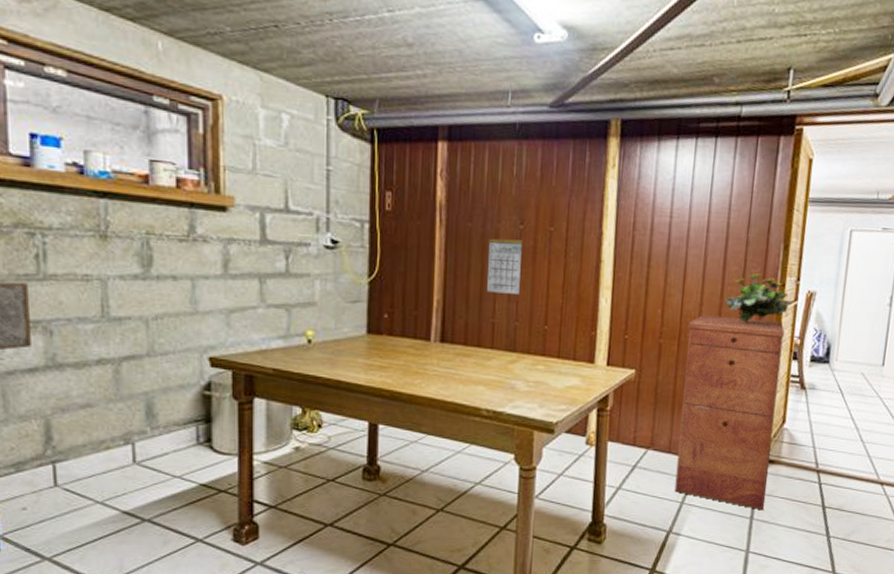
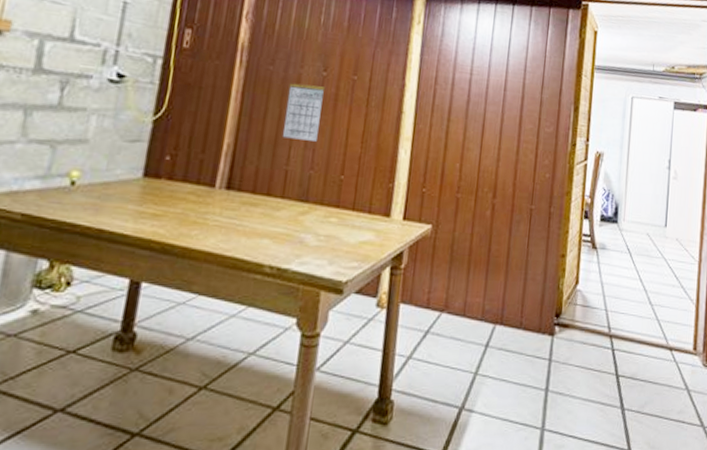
filing cabinet: present [674,315,785,511] -> none [468,170,577,381]
flowering plant: present [725,273,792,323] -> none [521,132,582,180]

